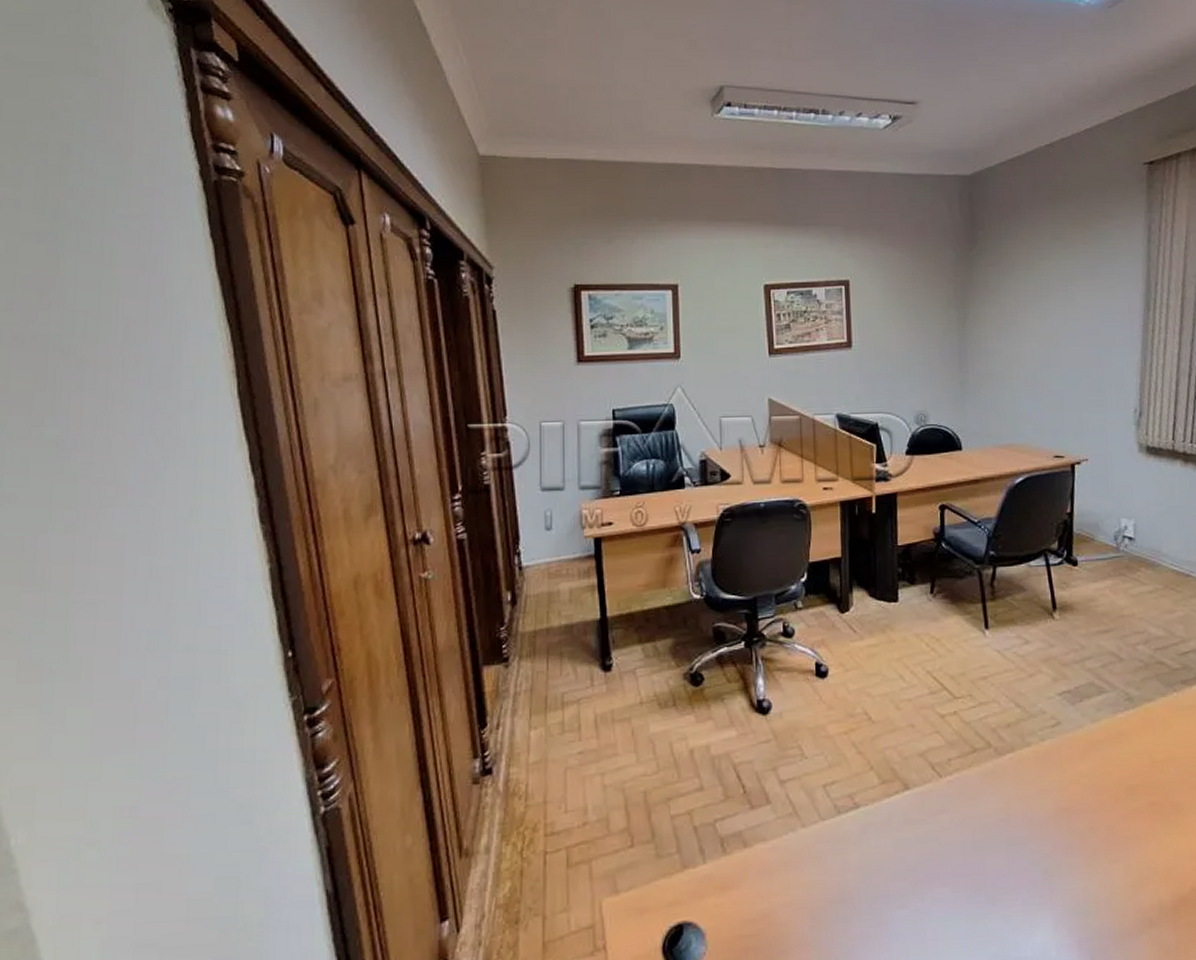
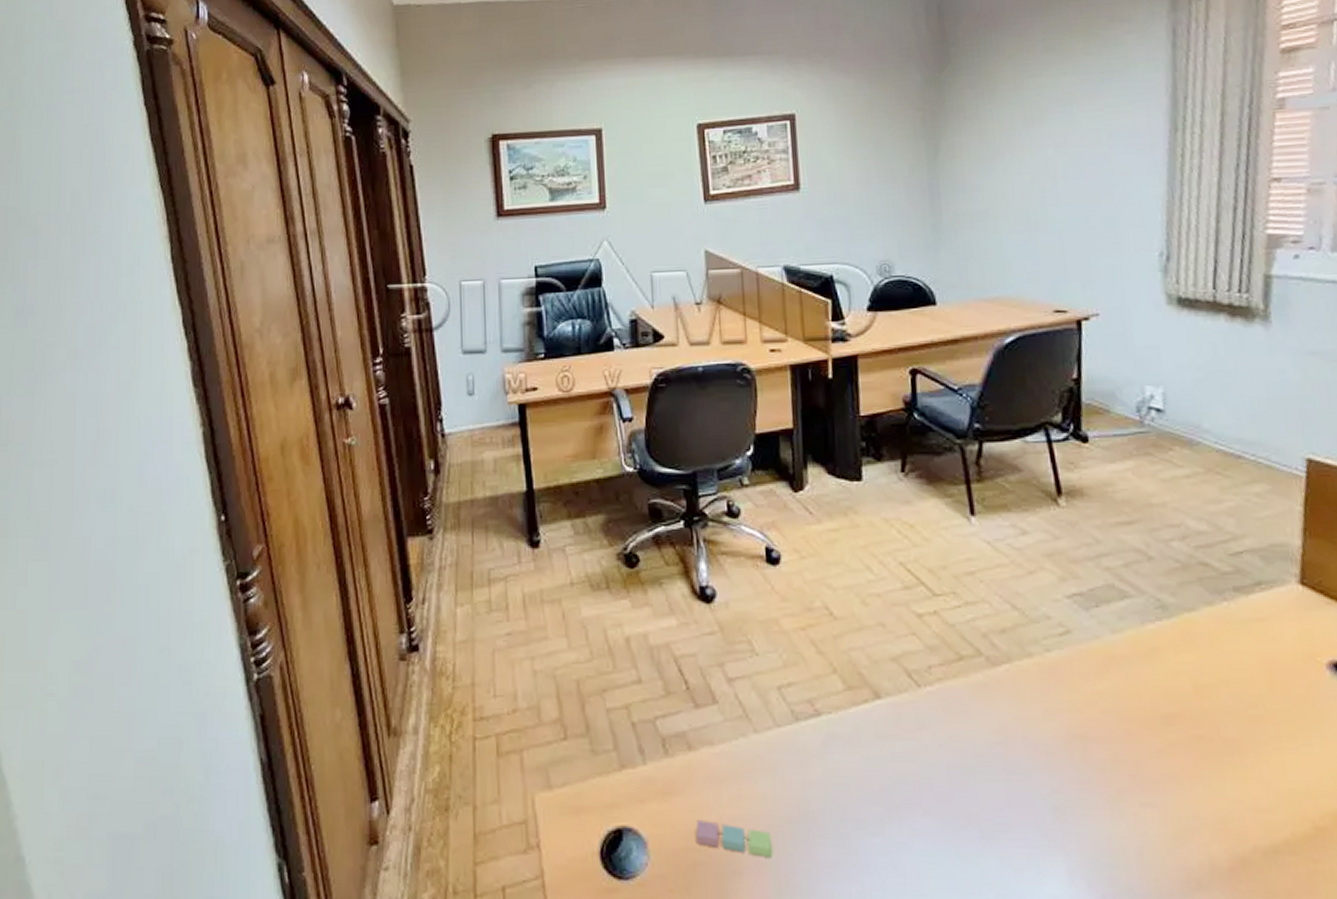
sticky notes: none [749,909,816,937] -> present [696,820,773,858]

